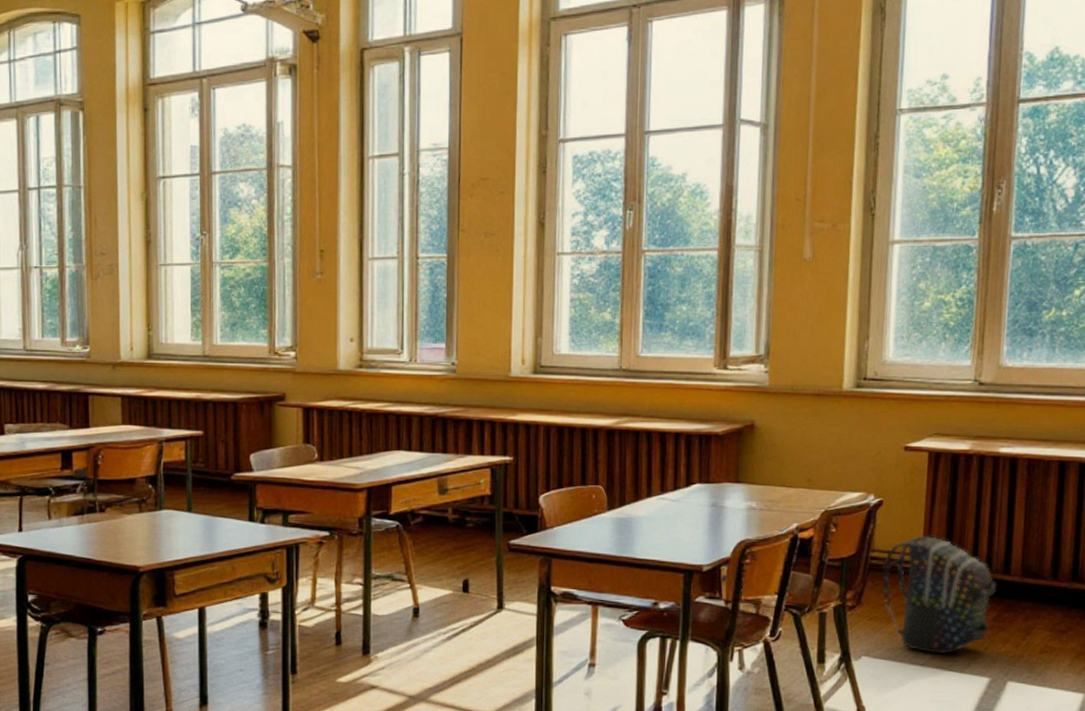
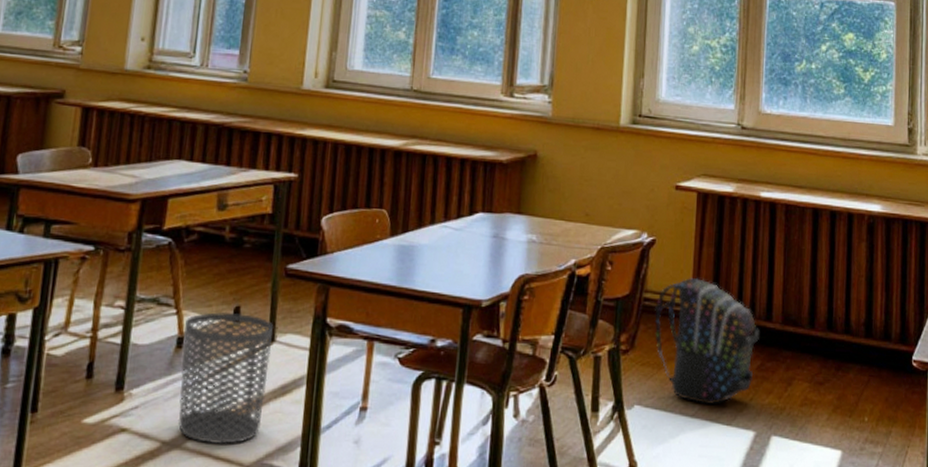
waste bin: none [418,584,501,698] -> present [178,311,273,445]

